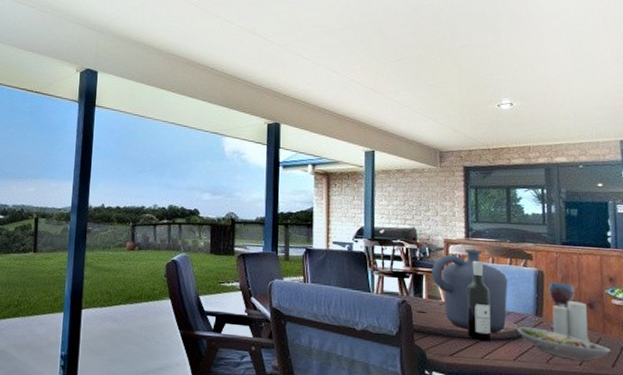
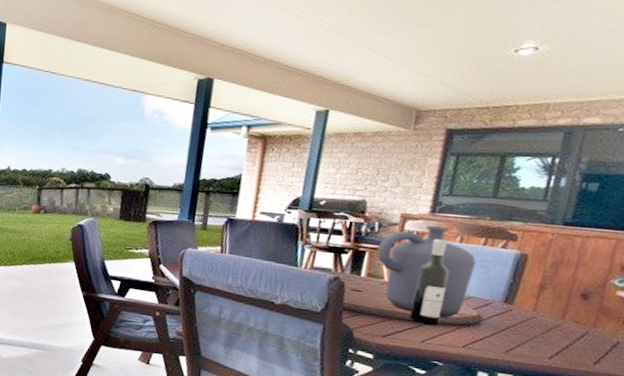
salad: present [516,327,611,362] -> none [474,313,598,356]
cup: present [548,282,575,329] -> none [521,267,568,318]
candle: present [553,298,590,342] -> none [523,286,579,336]

